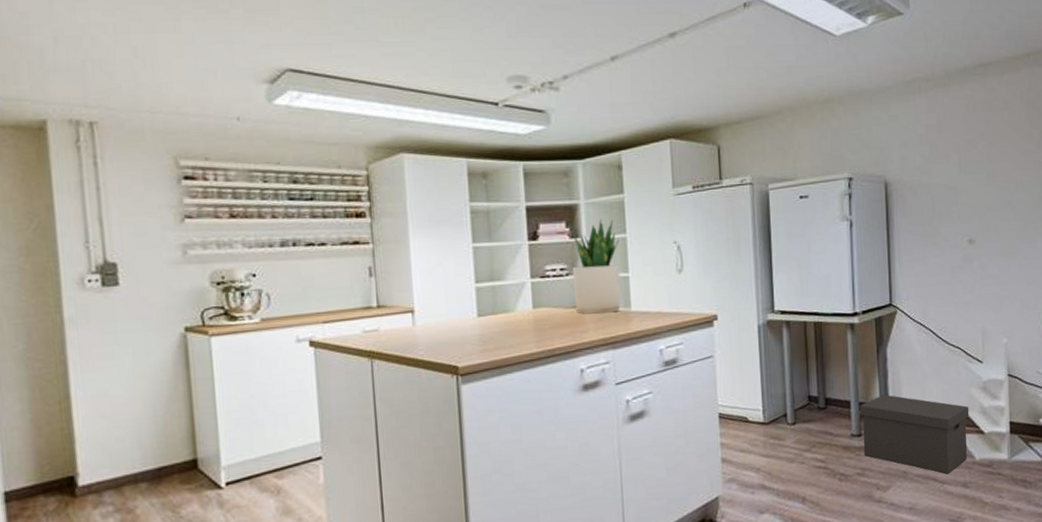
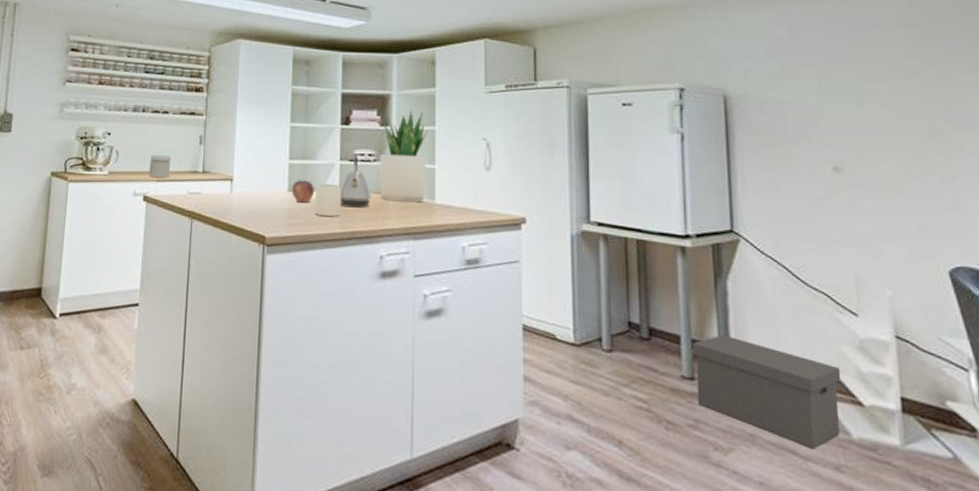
jar: none [310,293,338,320] -> present [149,155,172,178]
fruit: none [480,302,507,327] -> present [291,179,315,203]
mug: none [507,303,537,338] -> present [314,183,342,217]
kettle: none [533,271,567,326] -> present [340,155,371,208]

